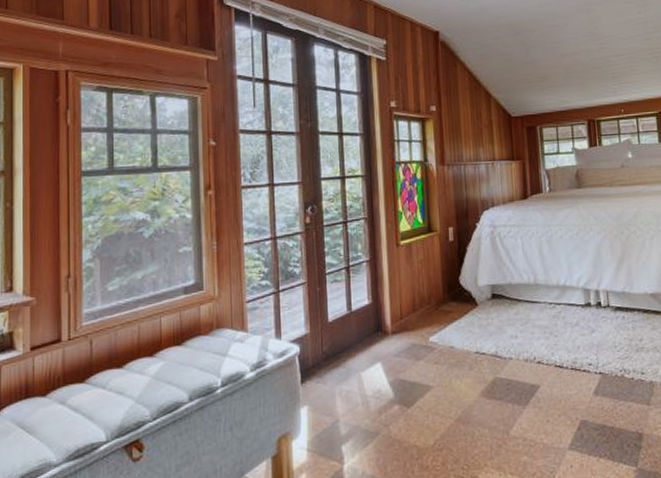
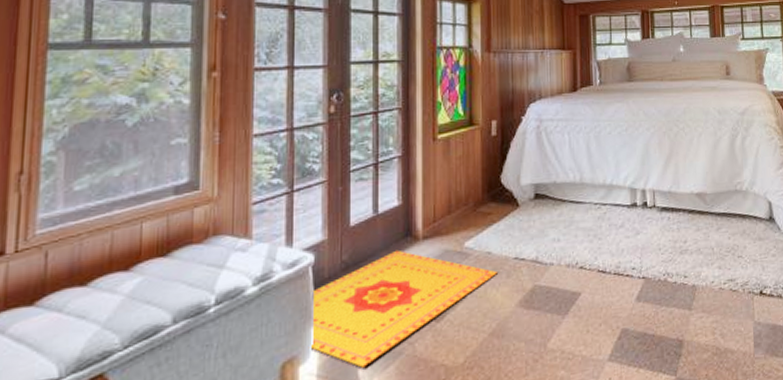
doormat: none [299,343,460,445] -> present [308,250,497,368]

